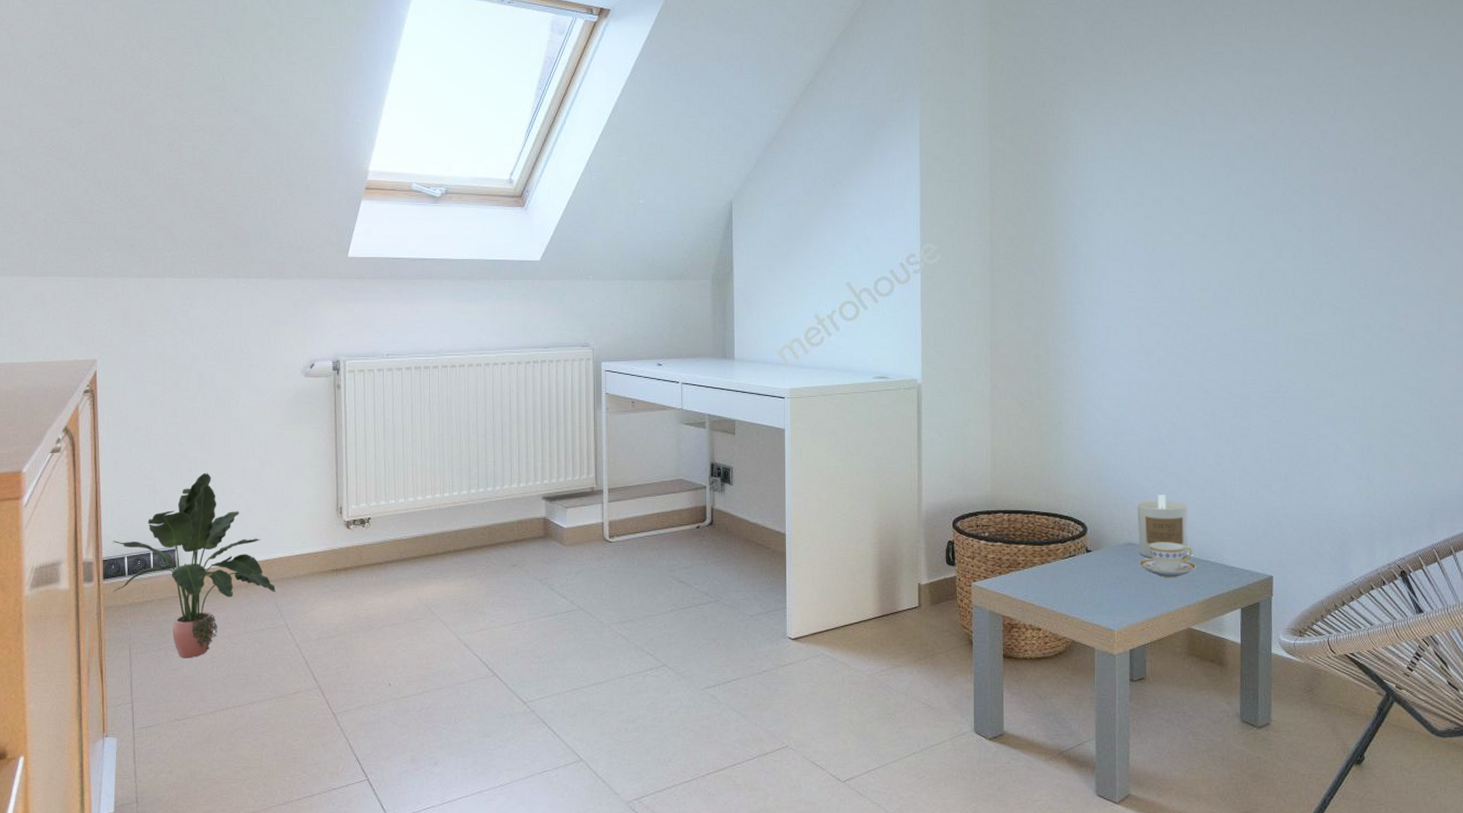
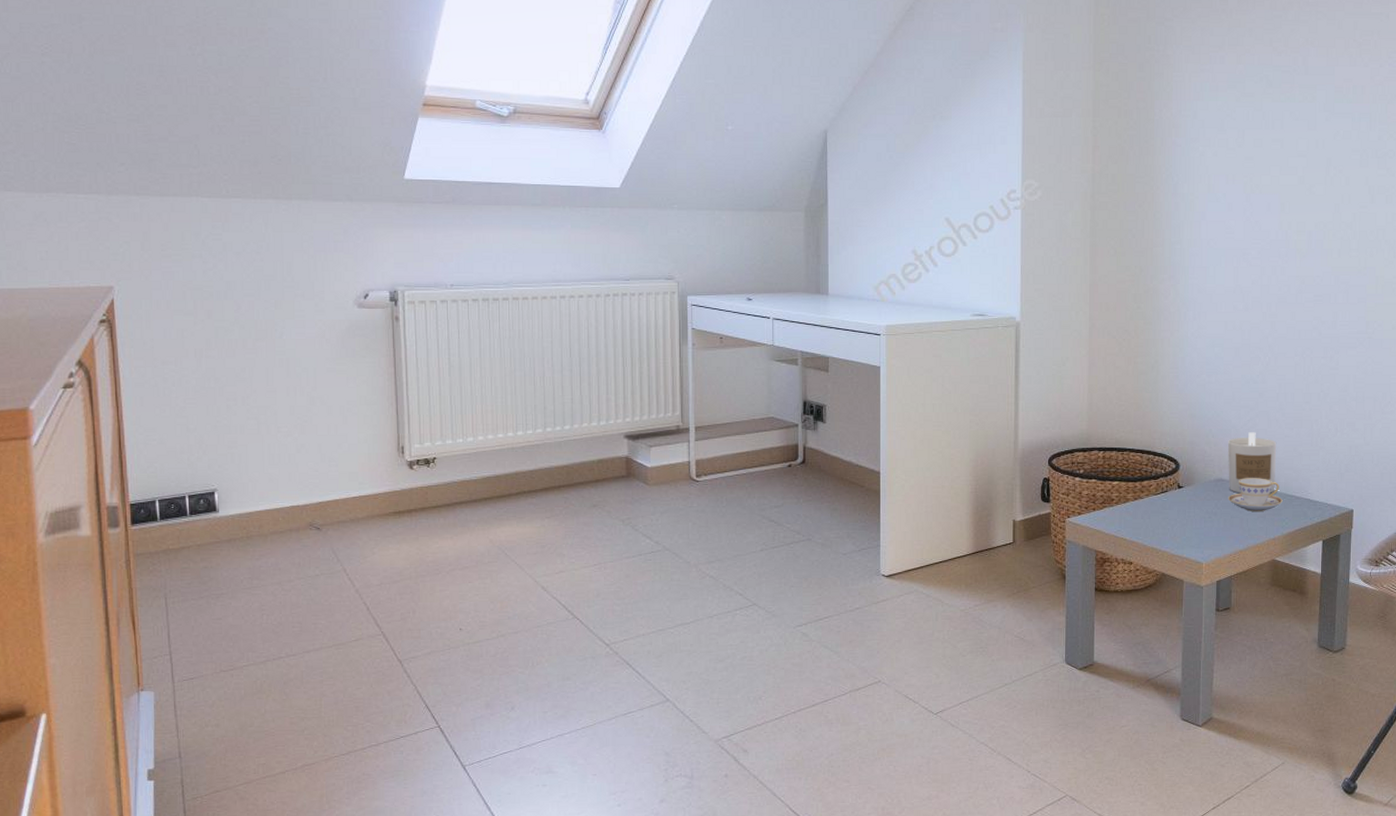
potted plant: present [112,472,276,659] -> none [141,409,331,607]

